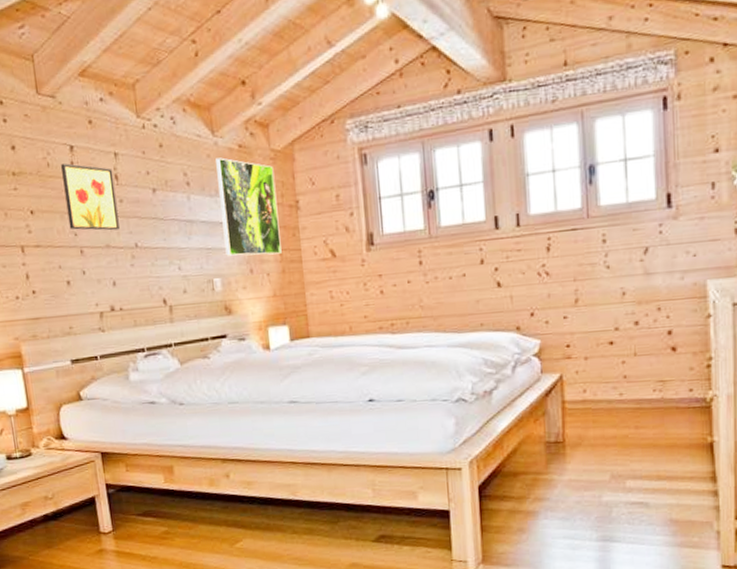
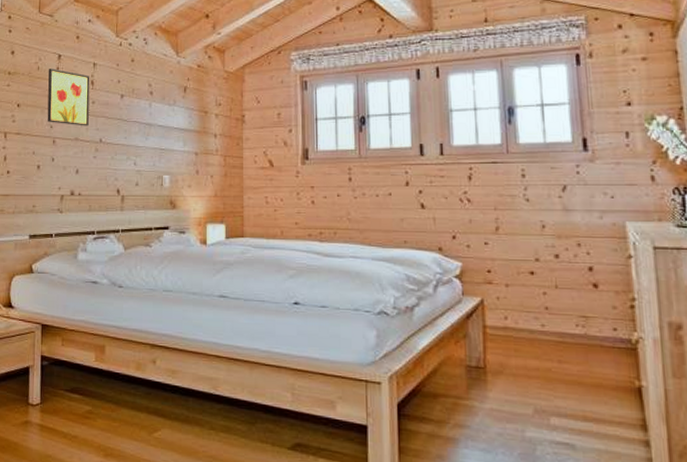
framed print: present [216,157,282,256] -> none [176,74,226,159]

